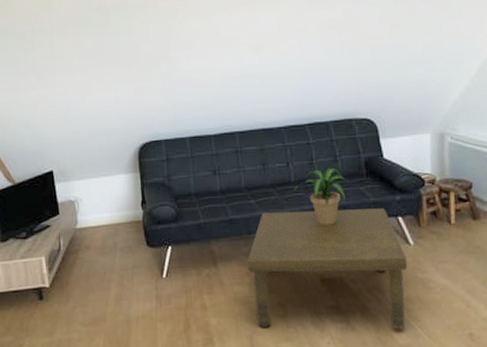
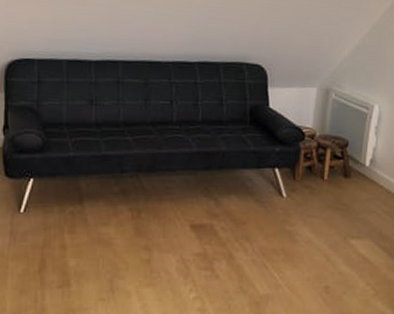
coffee table: present [247,208,407,330] -> none [115,151,278,280]
potted plant: present [294,167,348,225] -> none [175,111,231,170]

